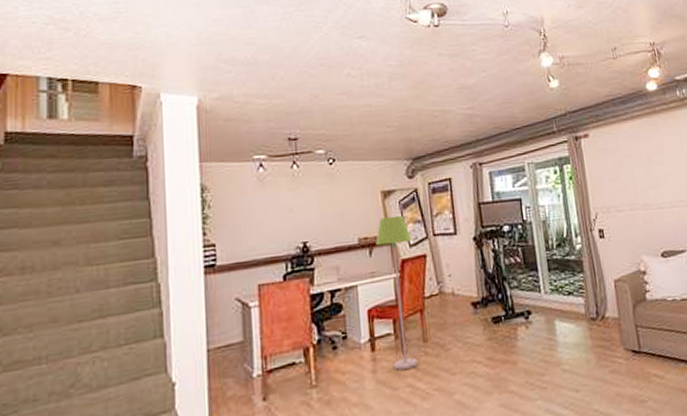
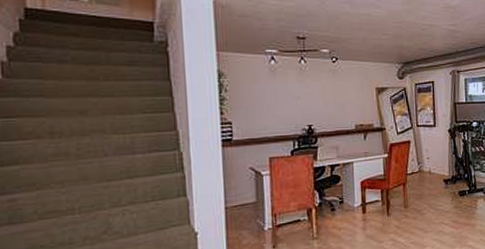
floor lamp: present [376,215,418,370] -> none [370,108,399,228]

